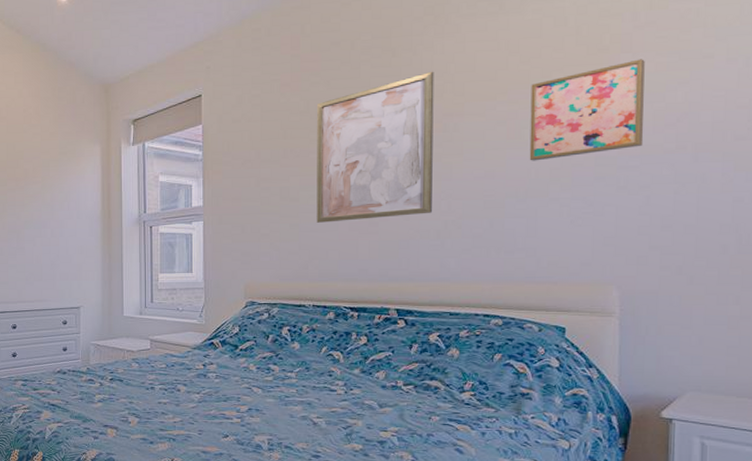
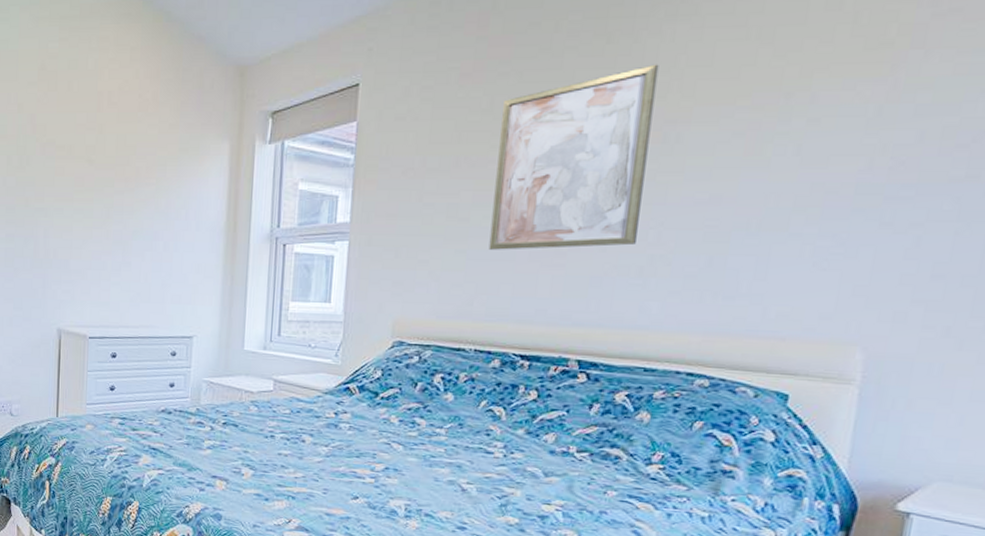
wall art: present [529,59,645,161] -> none [769,58,941,185]

